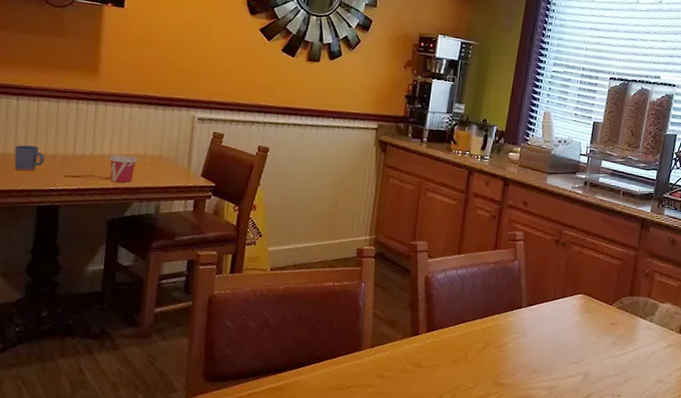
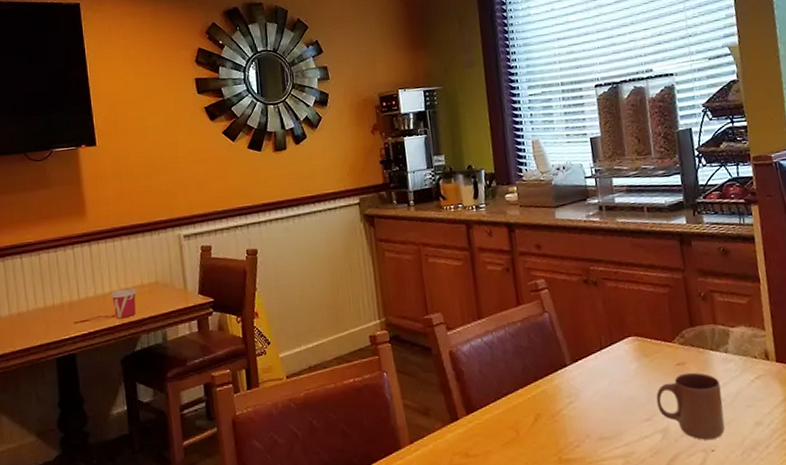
mug: present [14,144,45,171] -> none [27,299,54,327]
cup: none [586,331,639,387] -> present [656,372,726,440]

